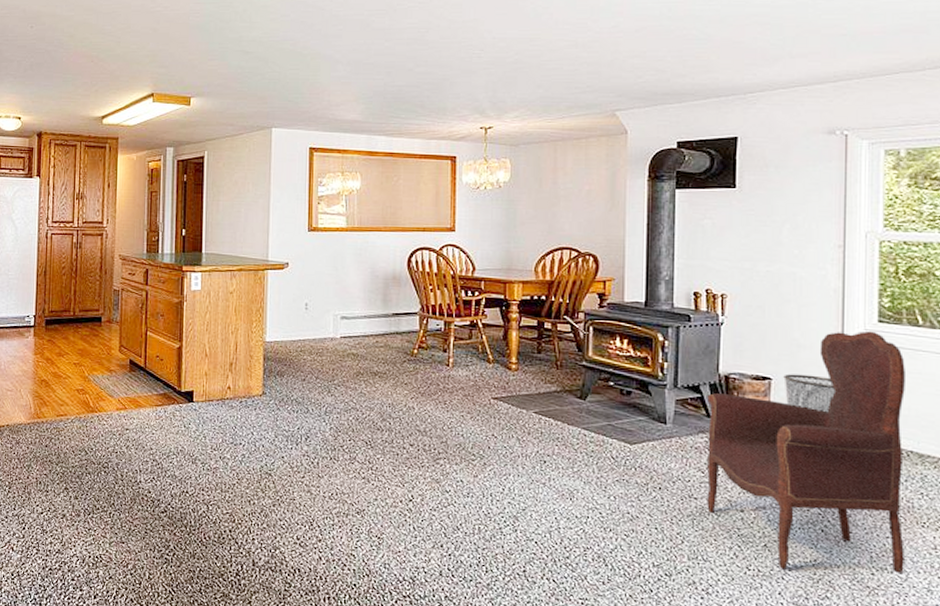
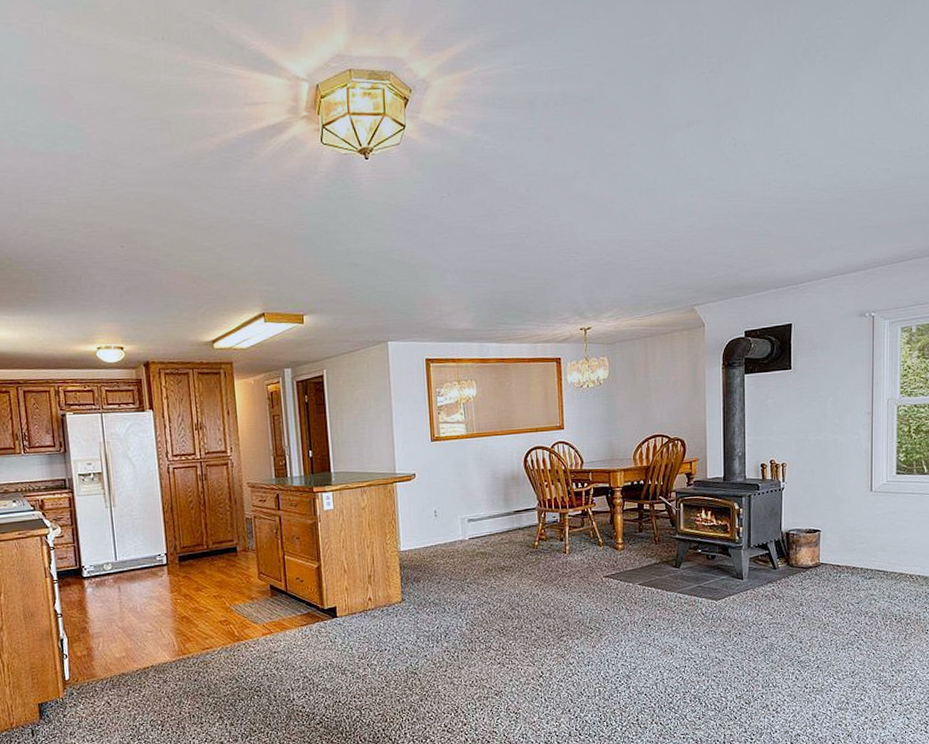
armchair: present [707,330,905,574] -> none [773,482,915,683]
waste bin: present [783,374,835,413] -> none [829,523,866,554]

